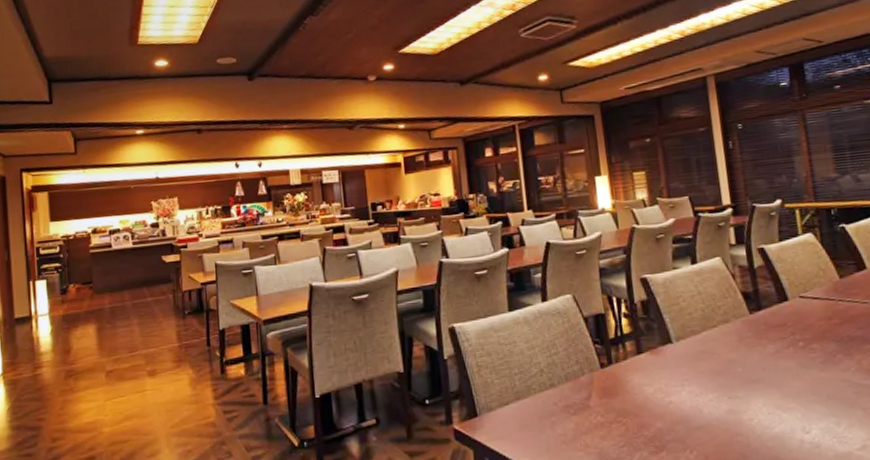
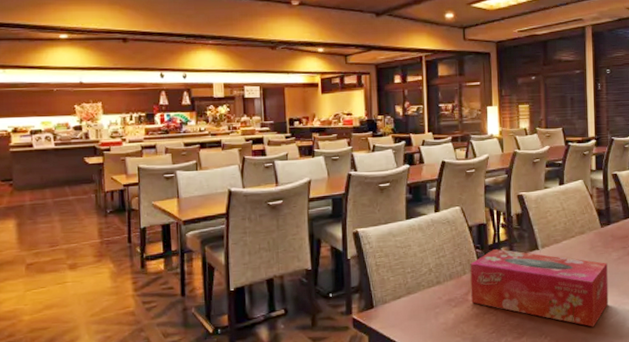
tissue box: none [588,343,770,439] -> present [470,248,609,327]

